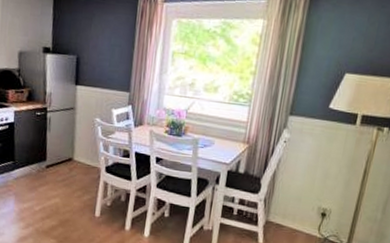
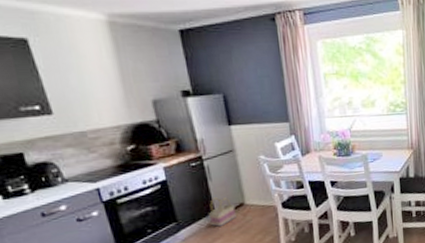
basket: none [40,147,64,175] -> present [208,197,236,227]

